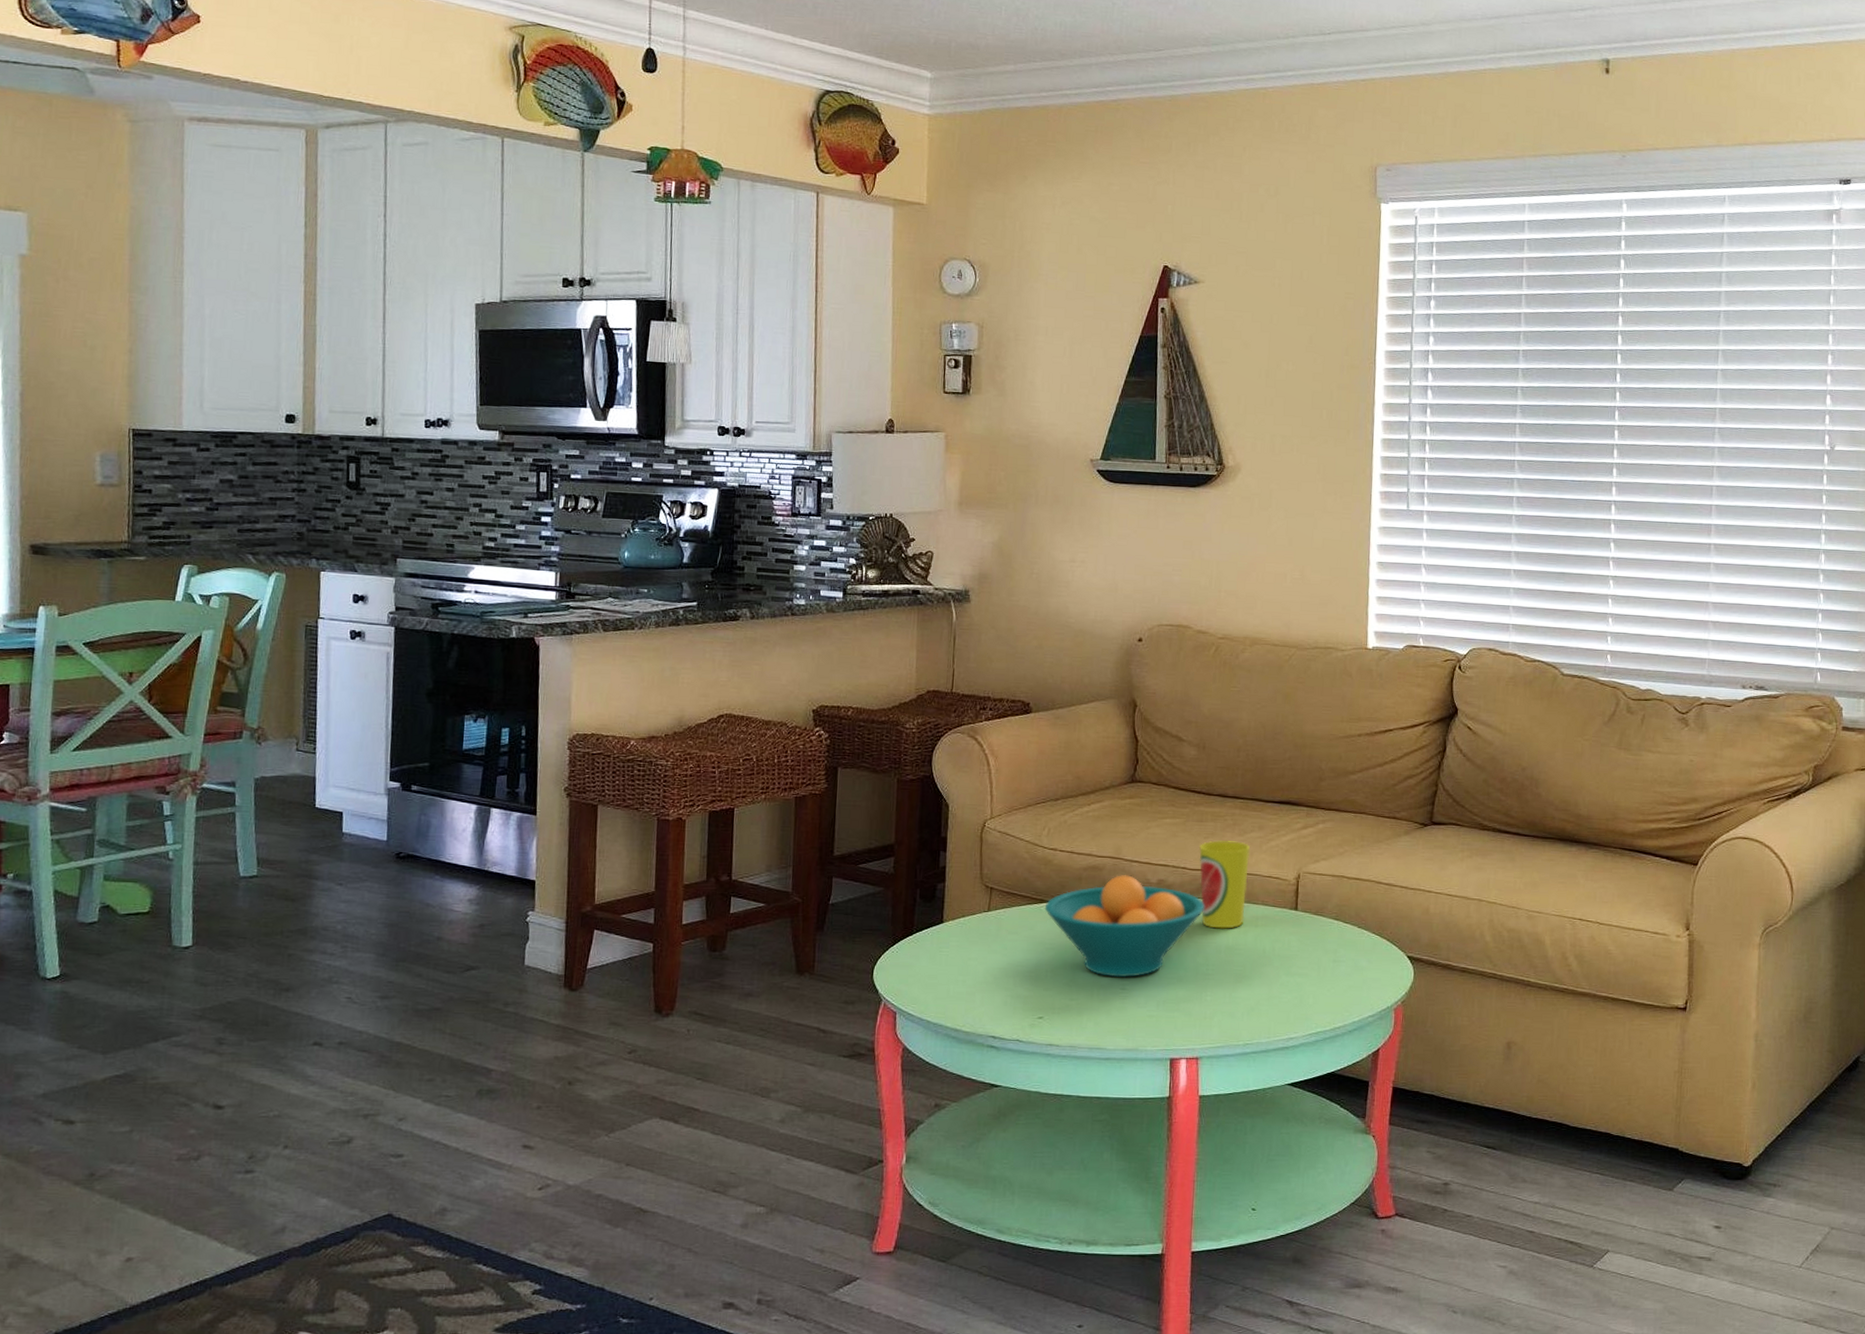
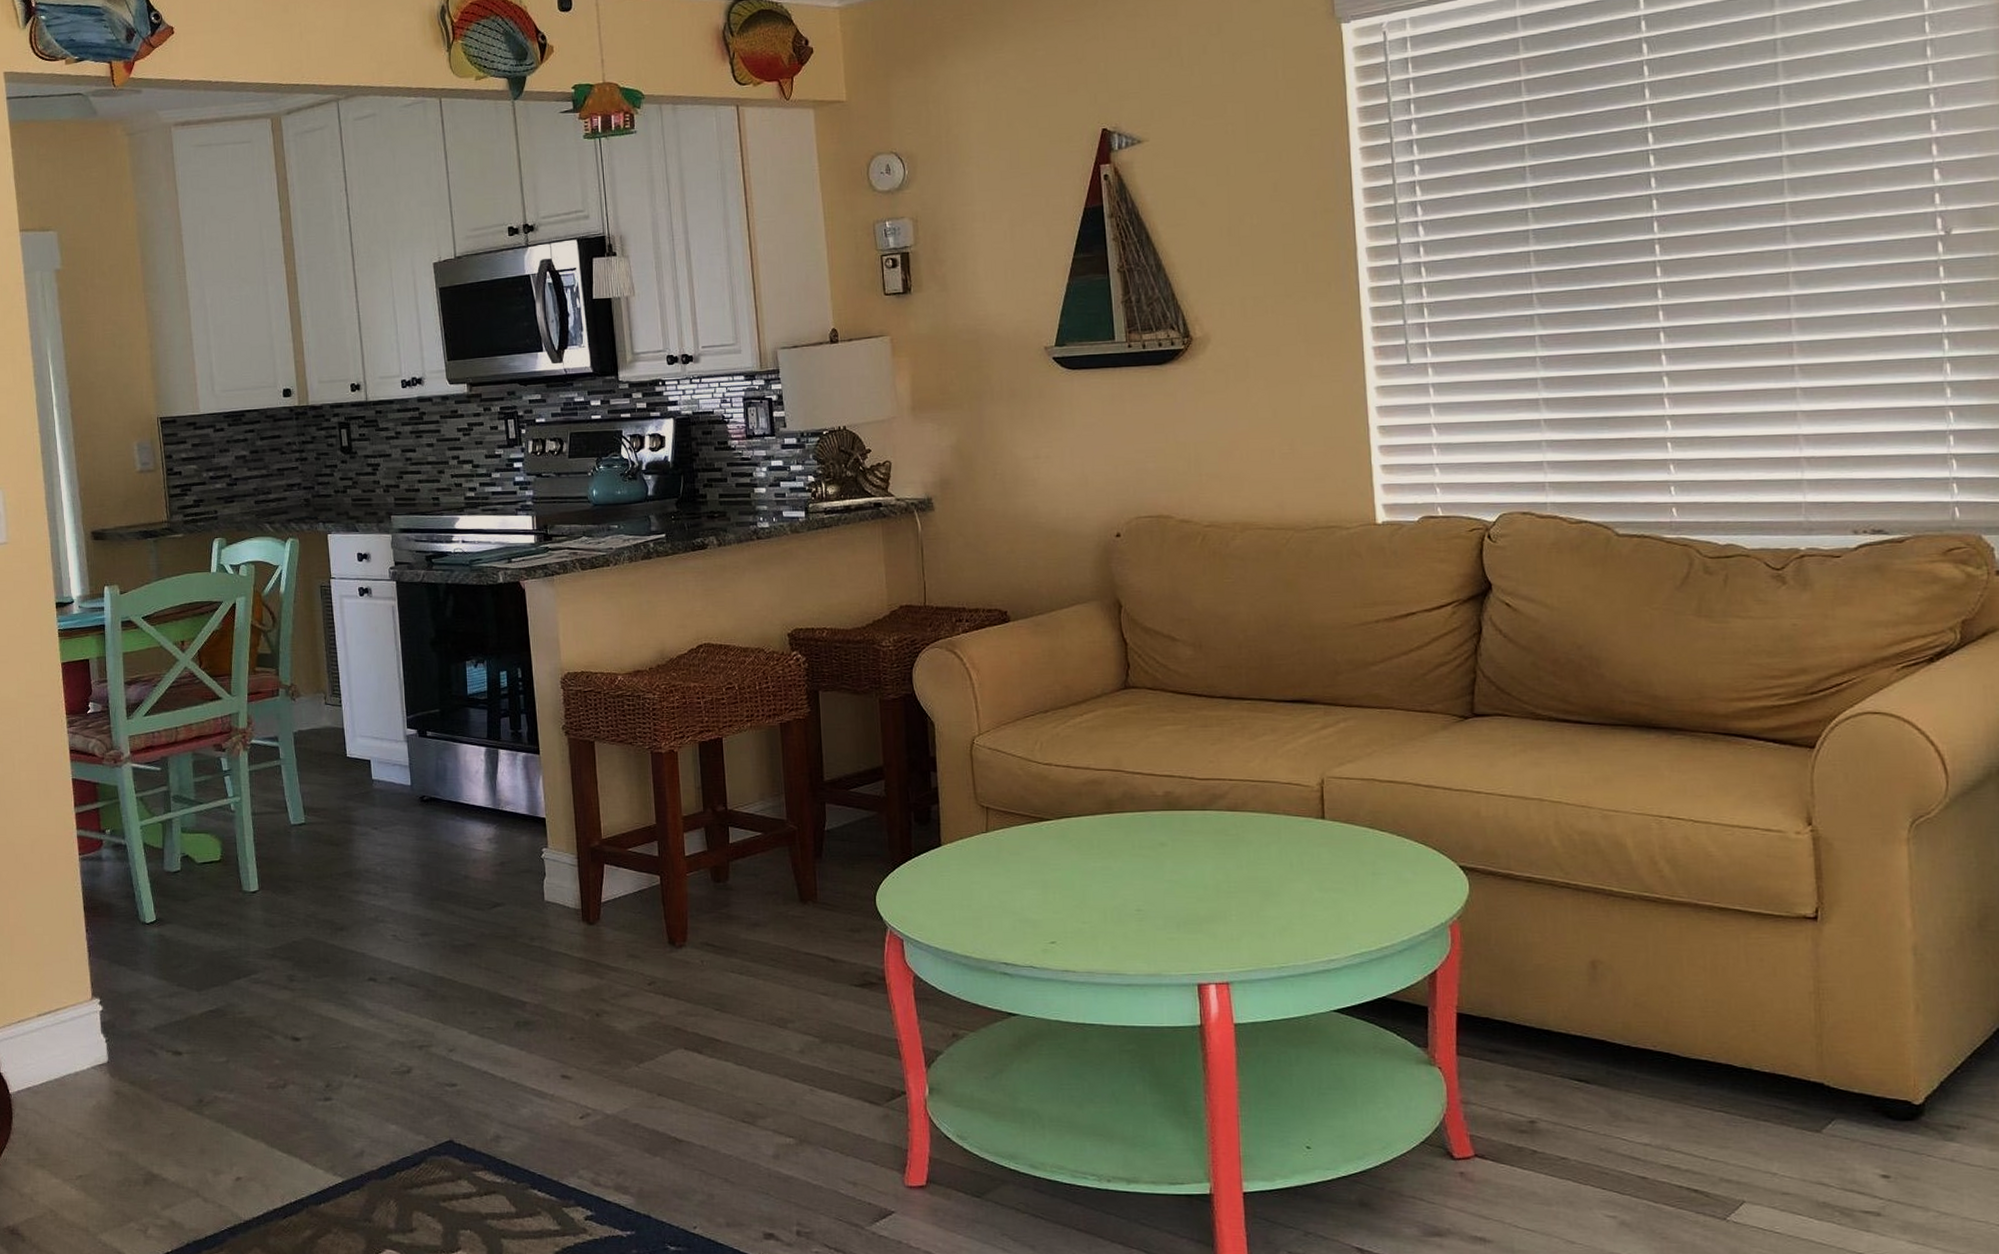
fruit bowl: present [1044,875,1205,978] -> none [1045,788,1219,899]
cup: present [1199,840,1250,929] -> none [1207,745,1265,842]

